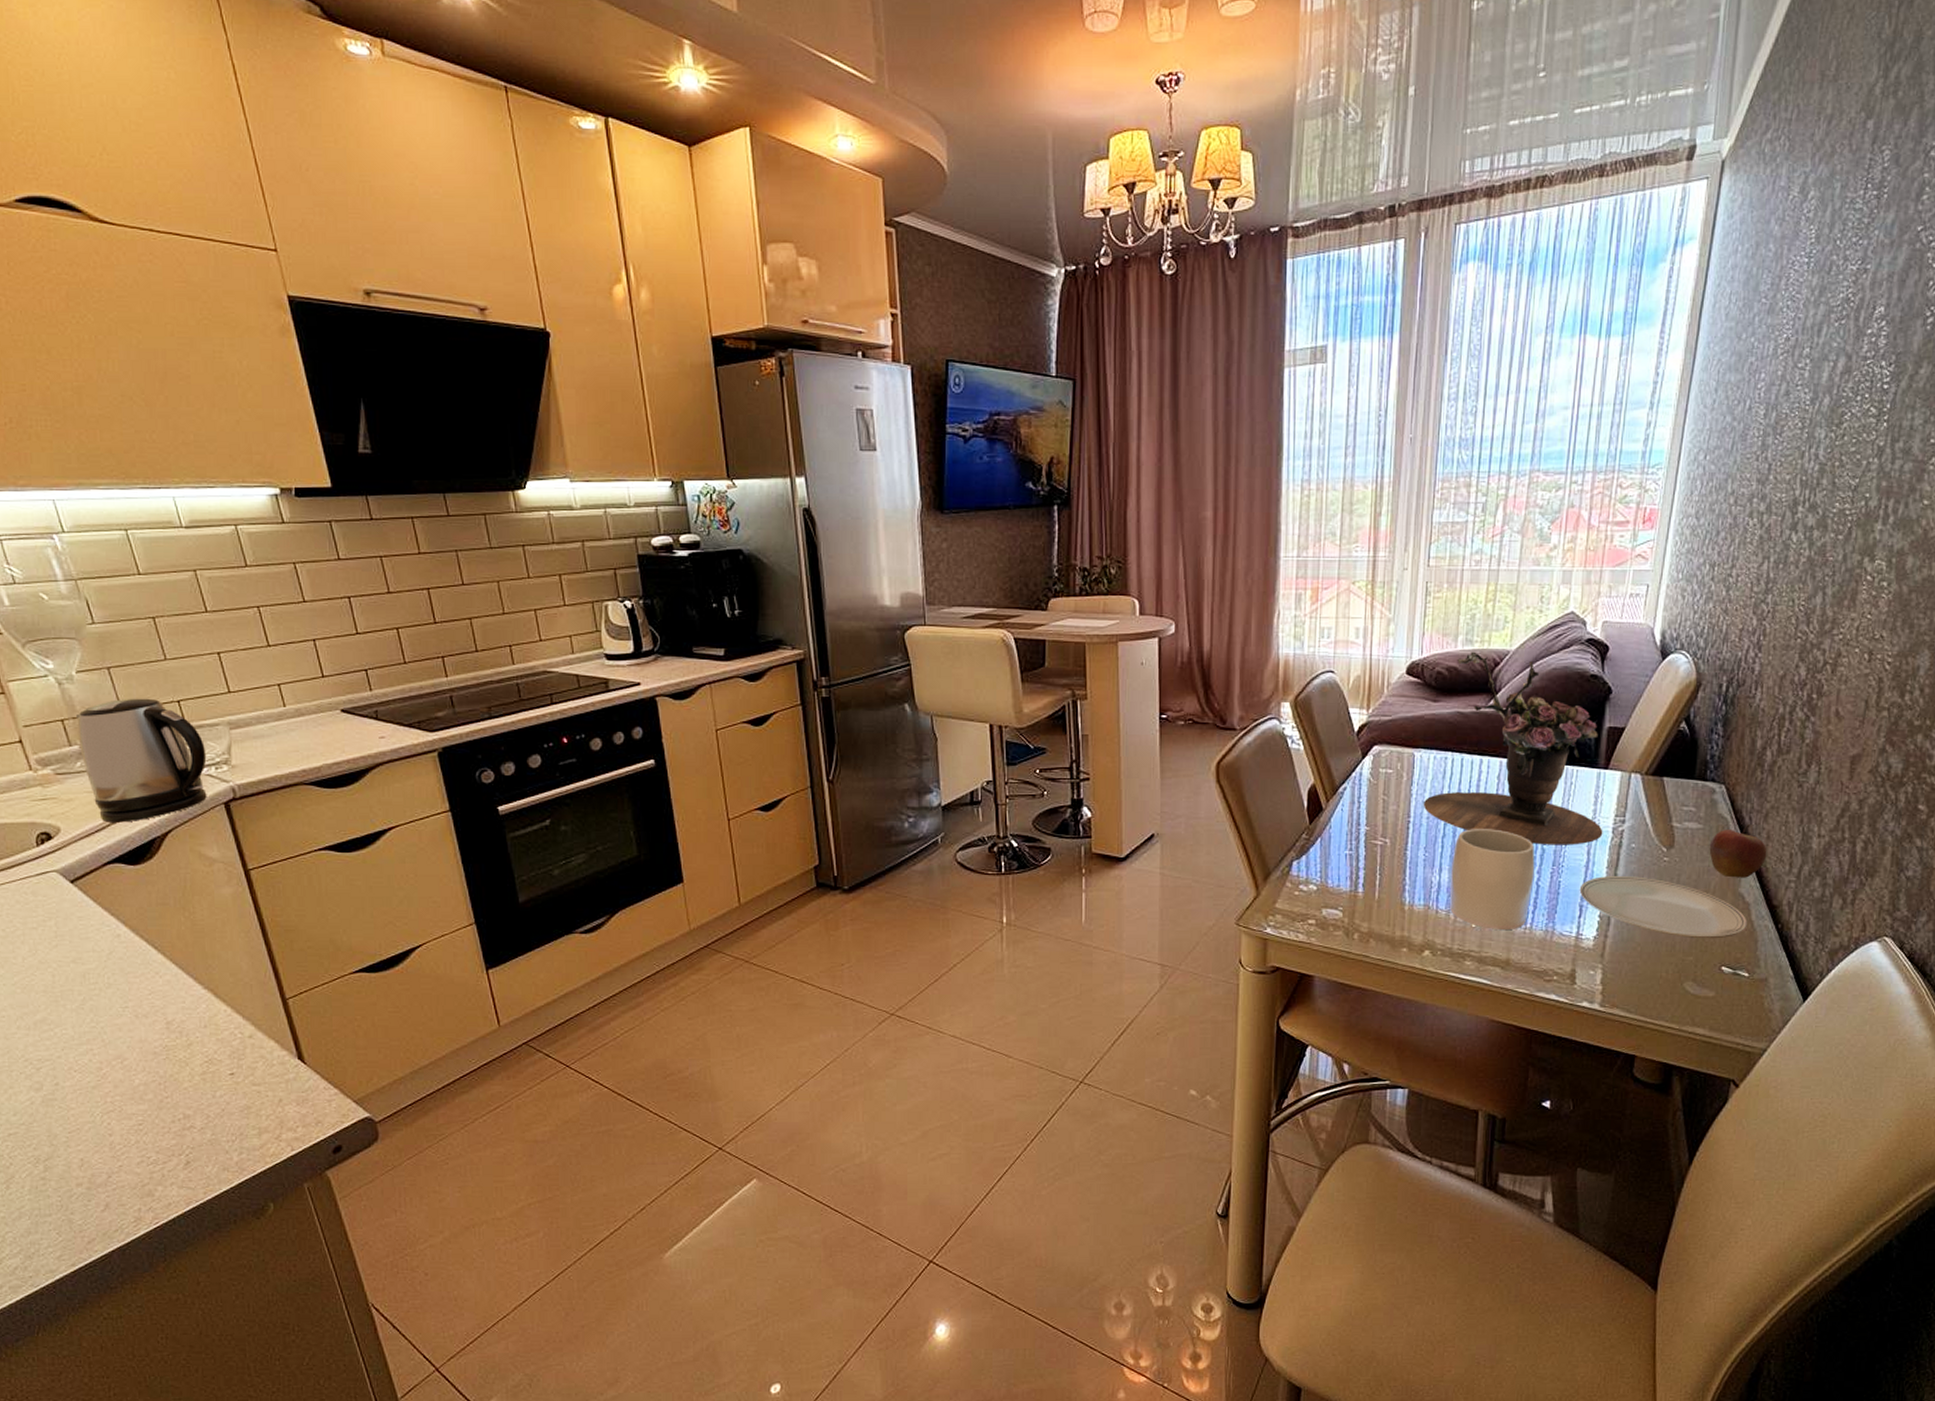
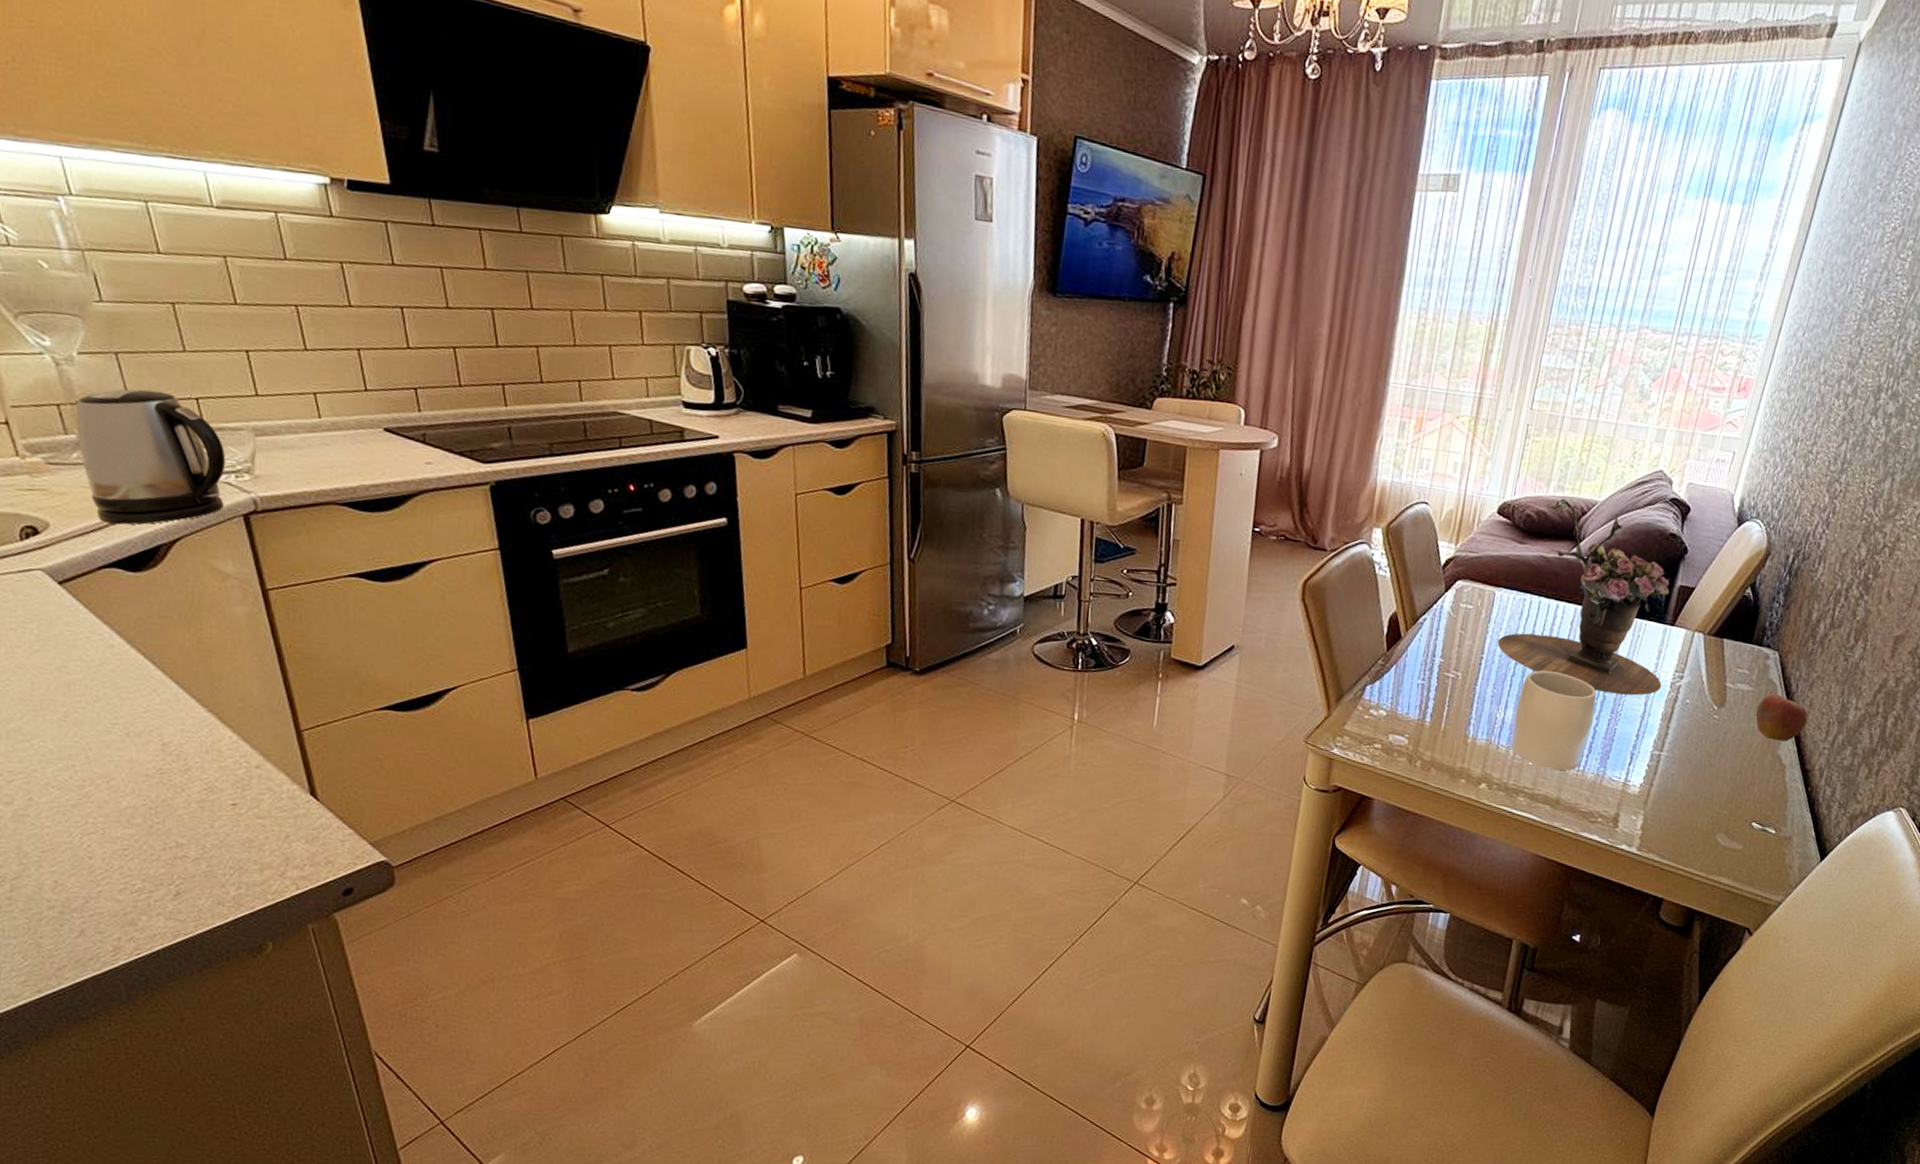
plate: present [1579,876,1748,939] -> none [1632,727,1781,796]

